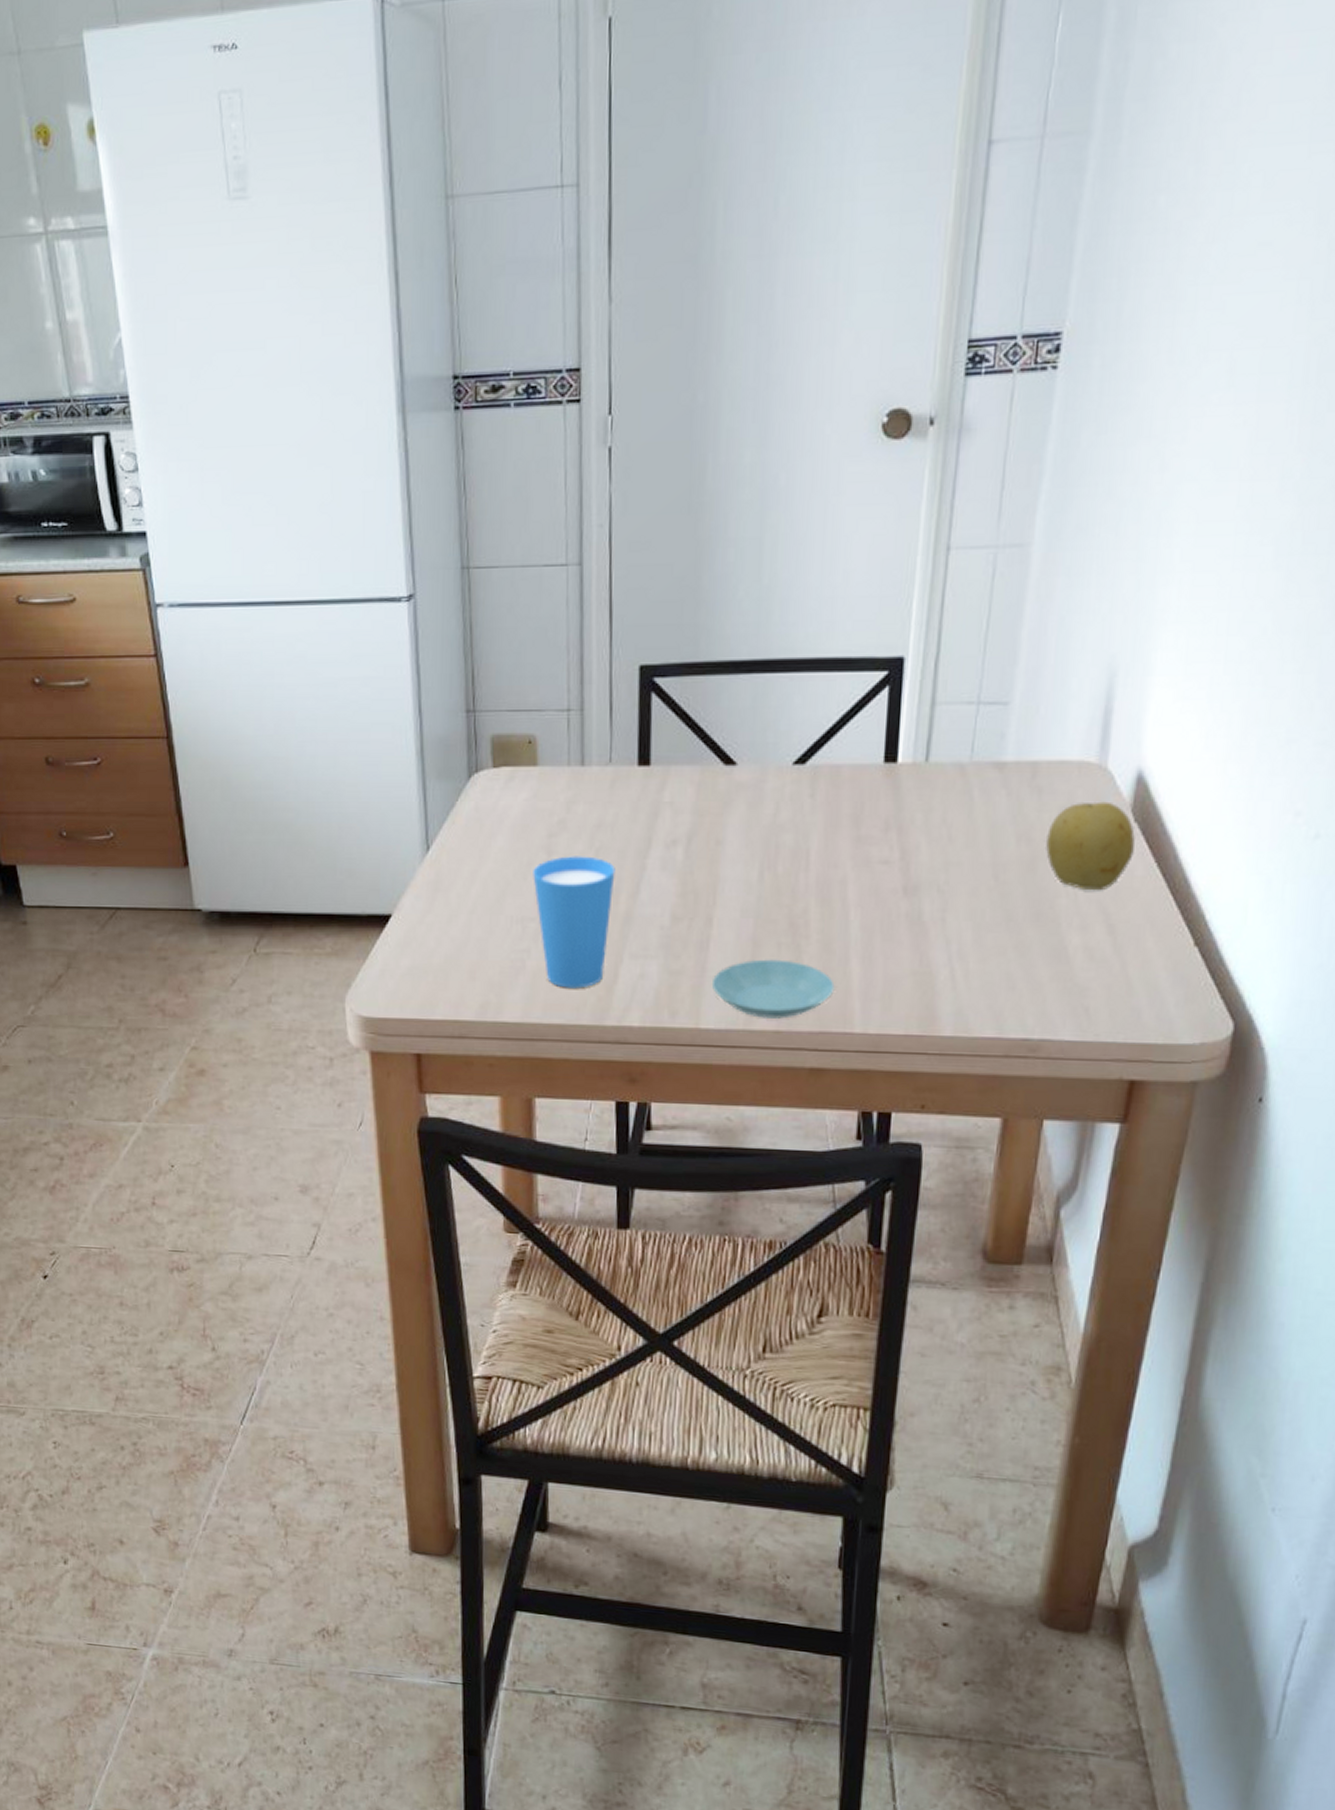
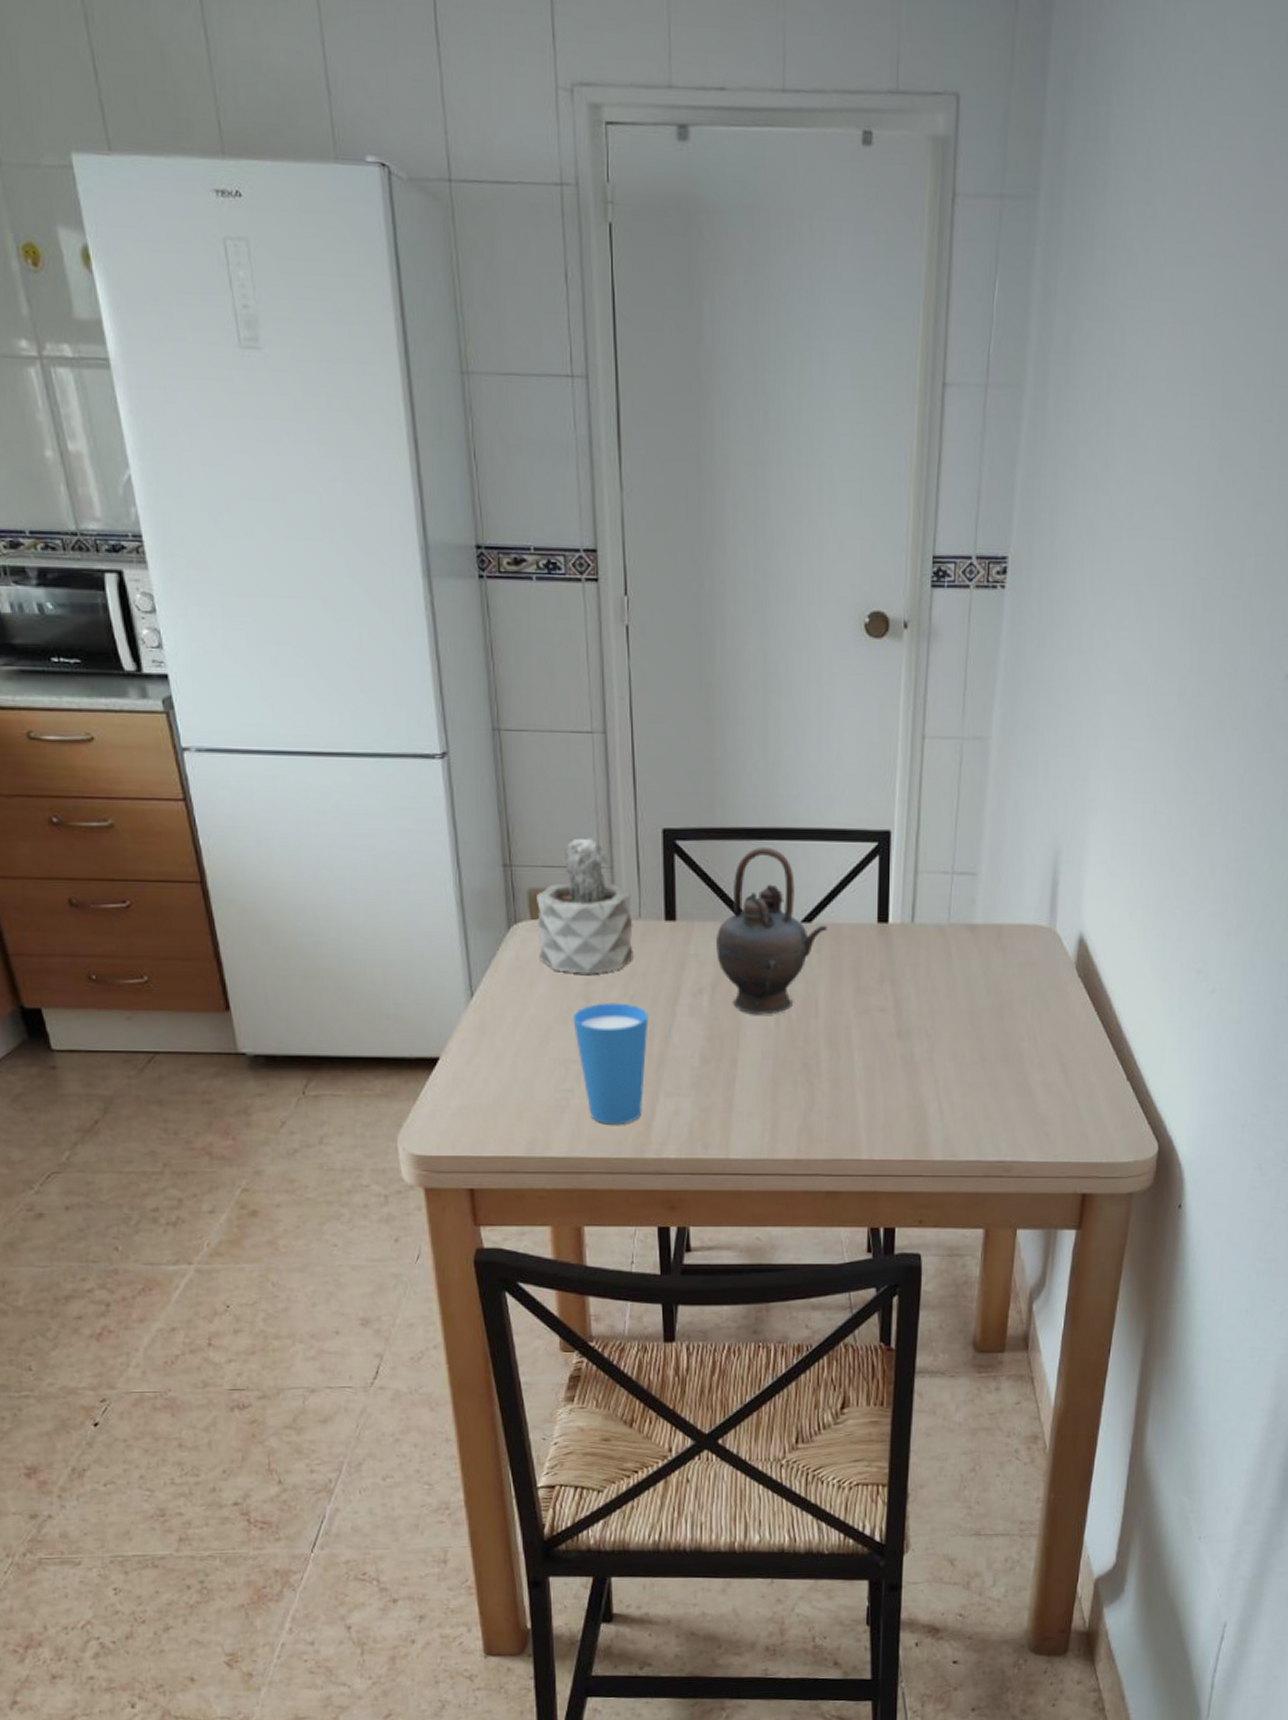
succulent plant: none [499,678,603,825] -> present [537,837,633,974]
teapot: none [693,680,824,868] -> present [715,846,827,1015]
saucer: present [711,959,835,1019] -> none [738,1096,844,1148]
fruit: present [1046,801,1135,891] -> none [1011,959,1079,1035]

